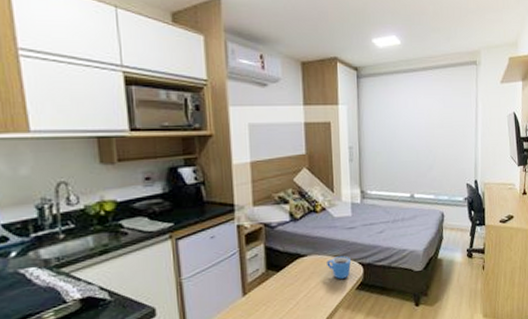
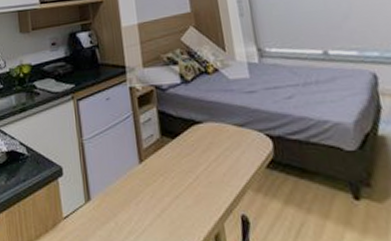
mug: present [327,256,351,279] -> none [226,125,257,153]

